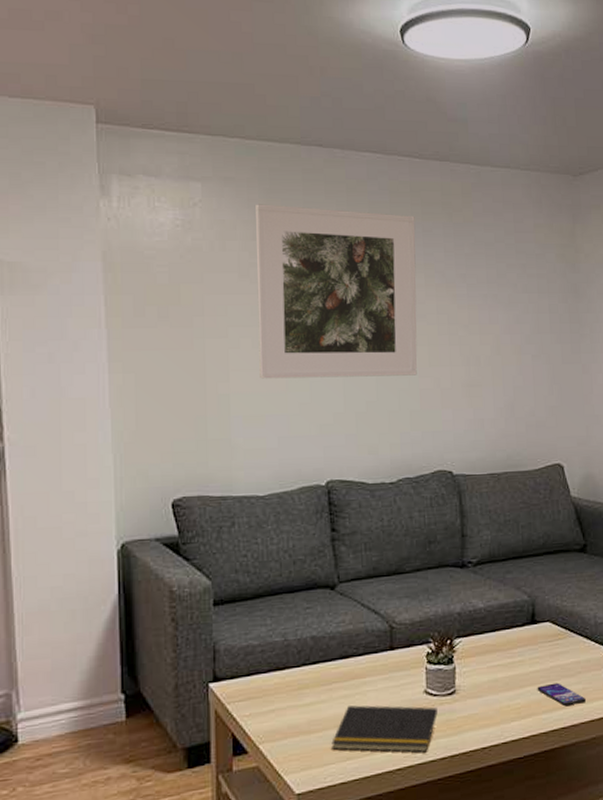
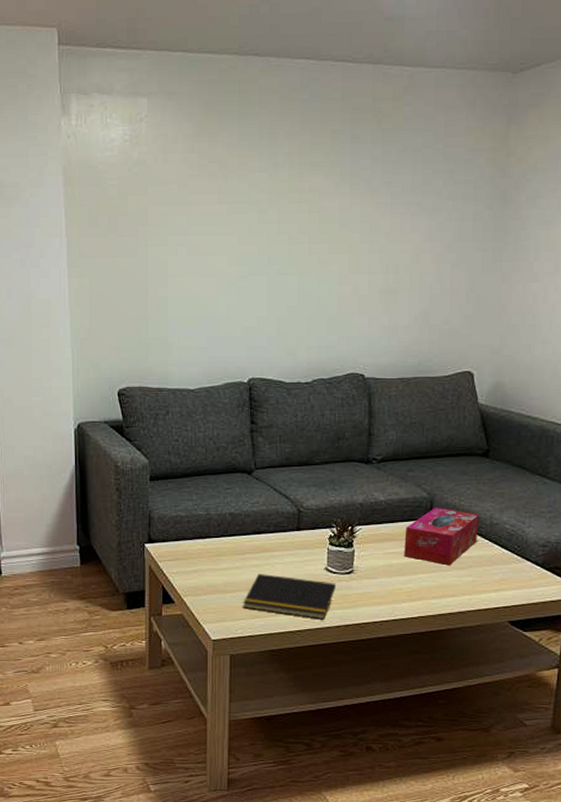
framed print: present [255,204,418,379] -> none [194,116,344,284]
tissue box: none [508,610,584,674] -> present [404,507,479,566]
smartphone: present [537,682,586,706] -> none [428,573,474,595]

